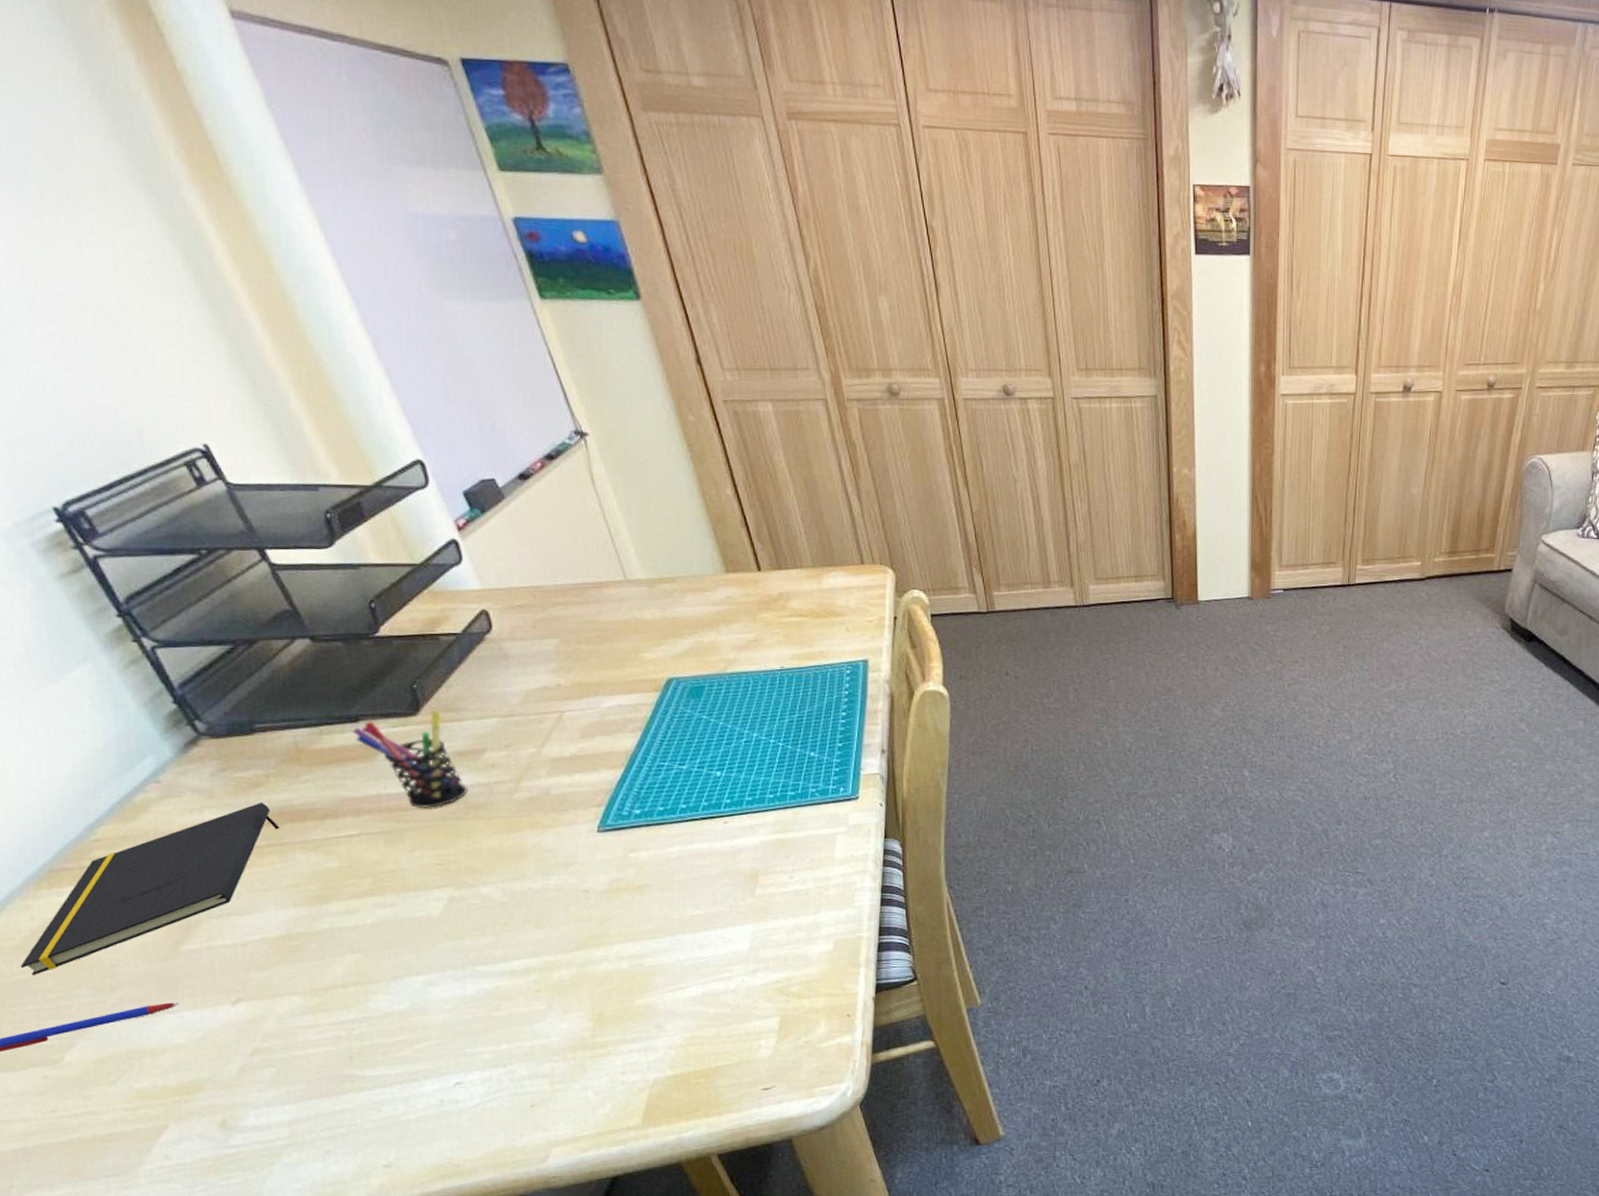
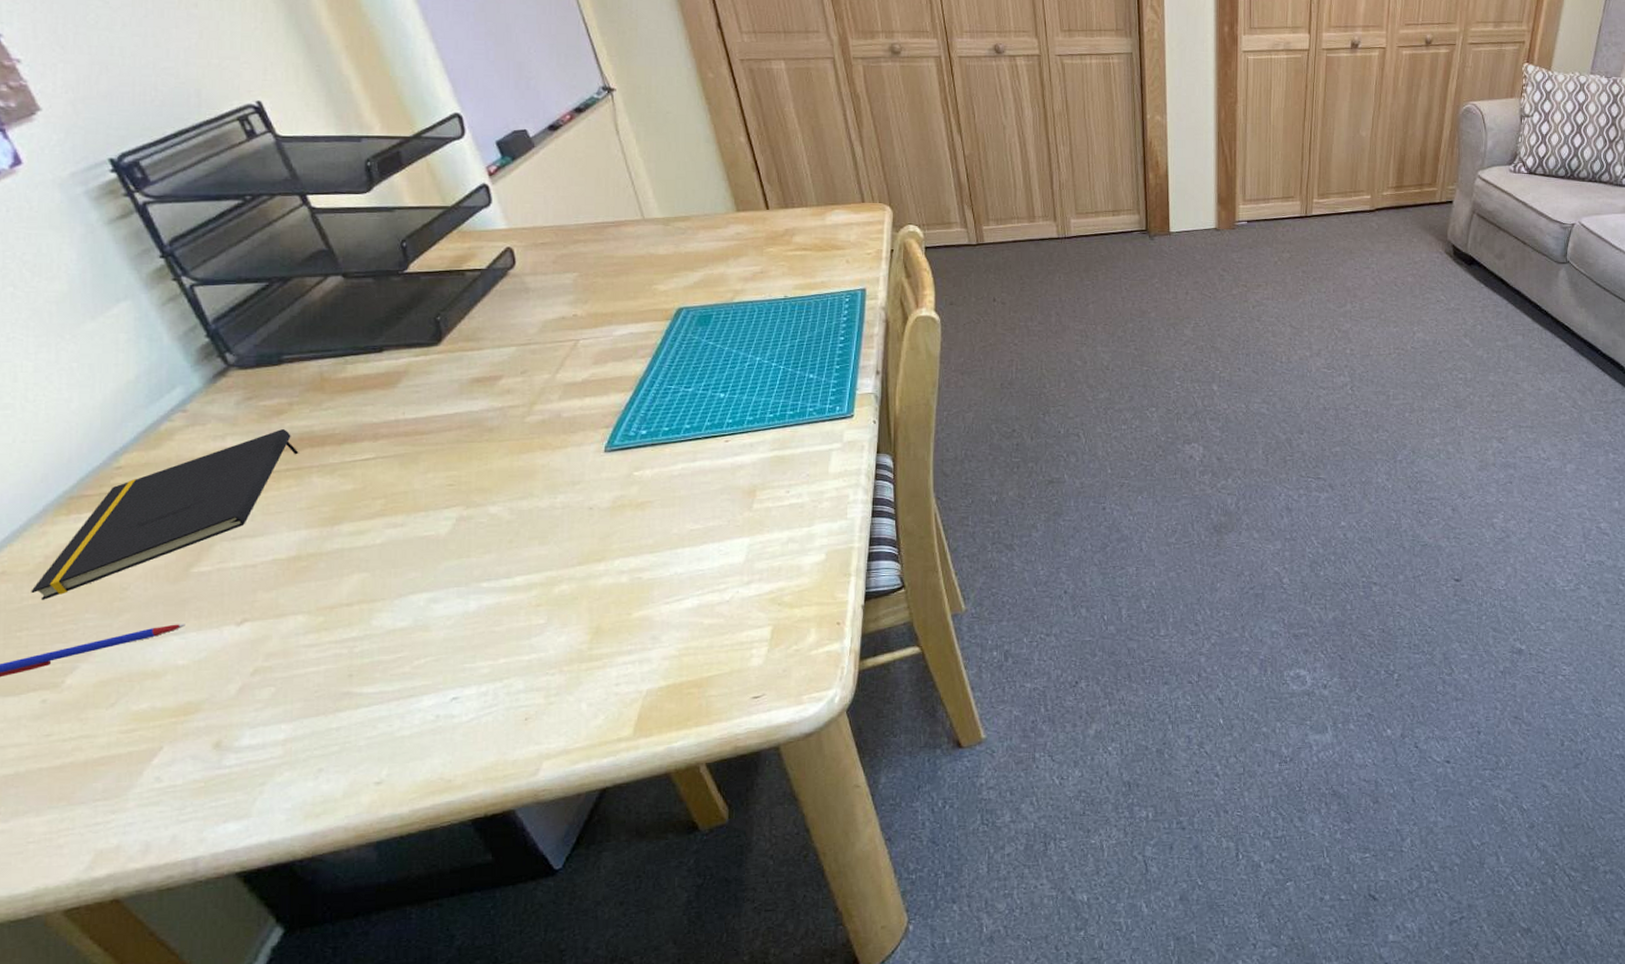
pen holder: present [352,711,469,808] -> none [375,340,483,432]

